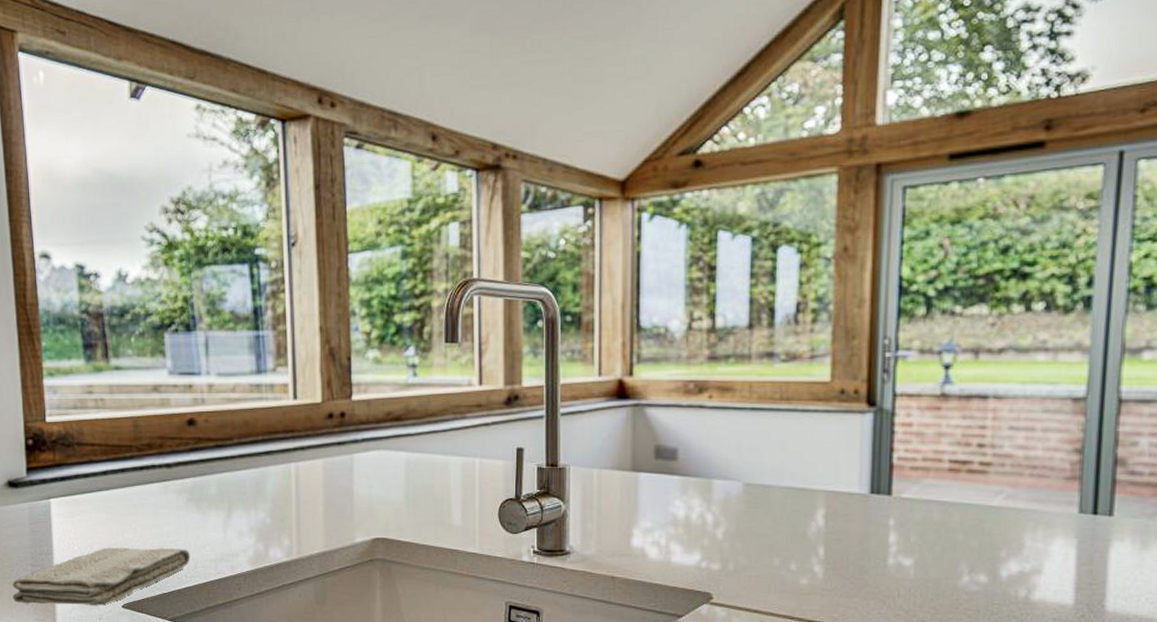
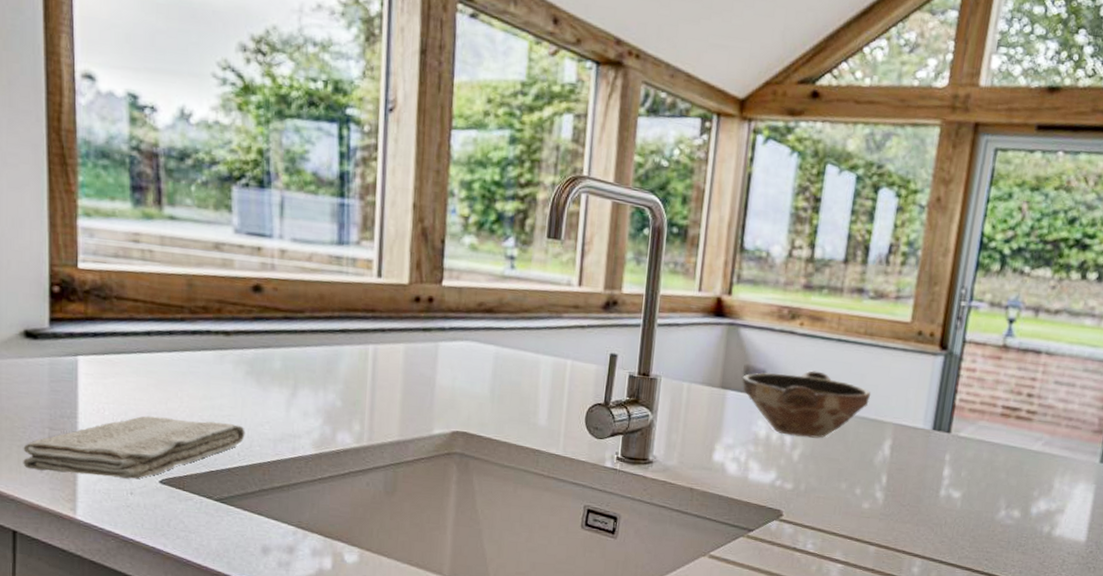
bowl: none [653,443,796,514] -> present [742,370,871,438]

